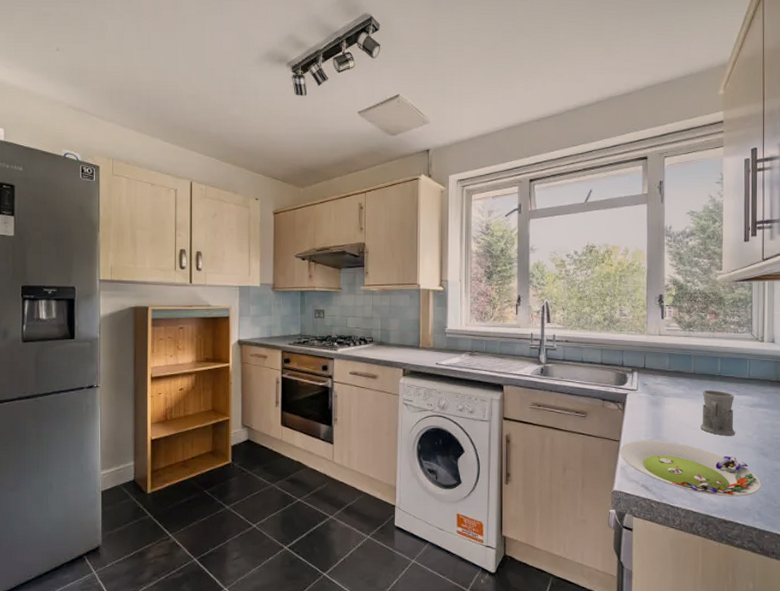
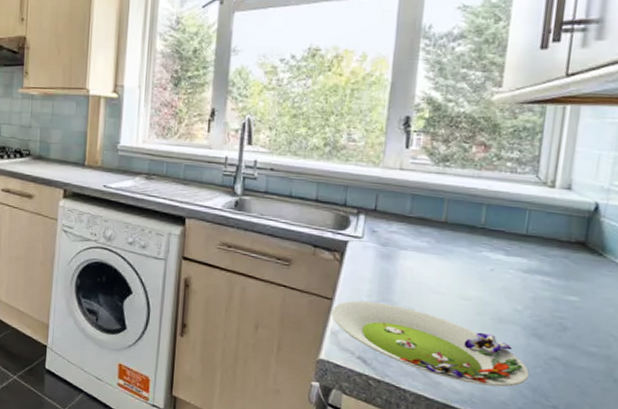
mug: present [701,390,736,436] -> none [447,245,502,308]

